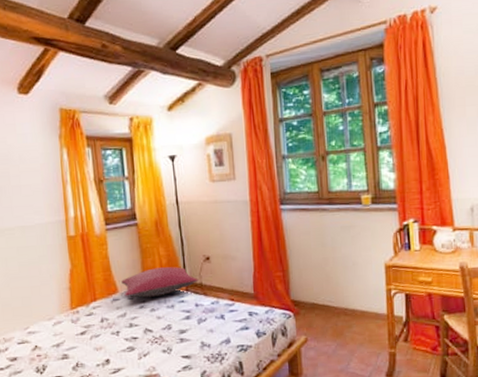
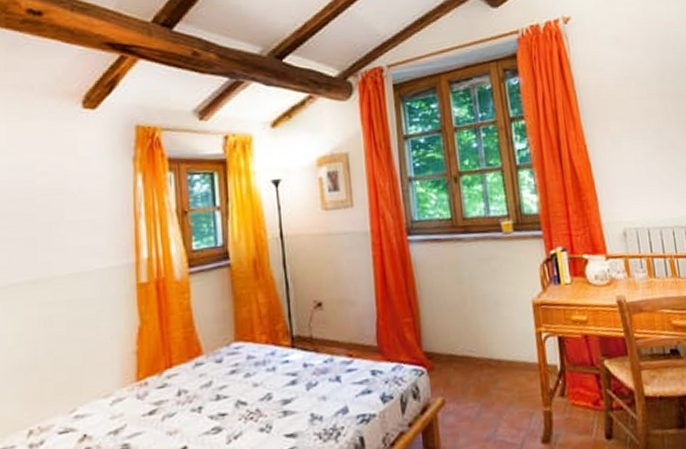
pillow: present [121,267,199,298] -> none [207,317,308,360]

